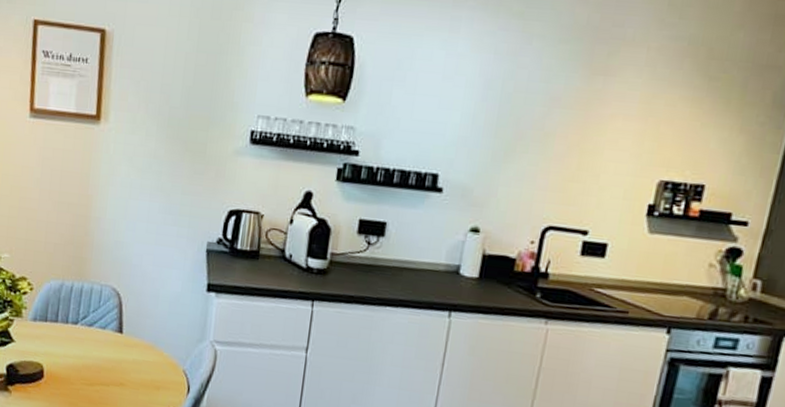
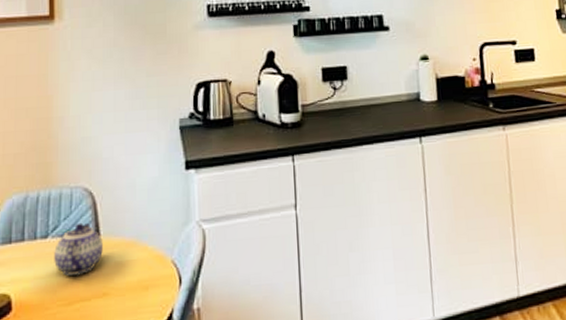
teapot: none [81,317,125,363] -> present [54,222,103,276]

